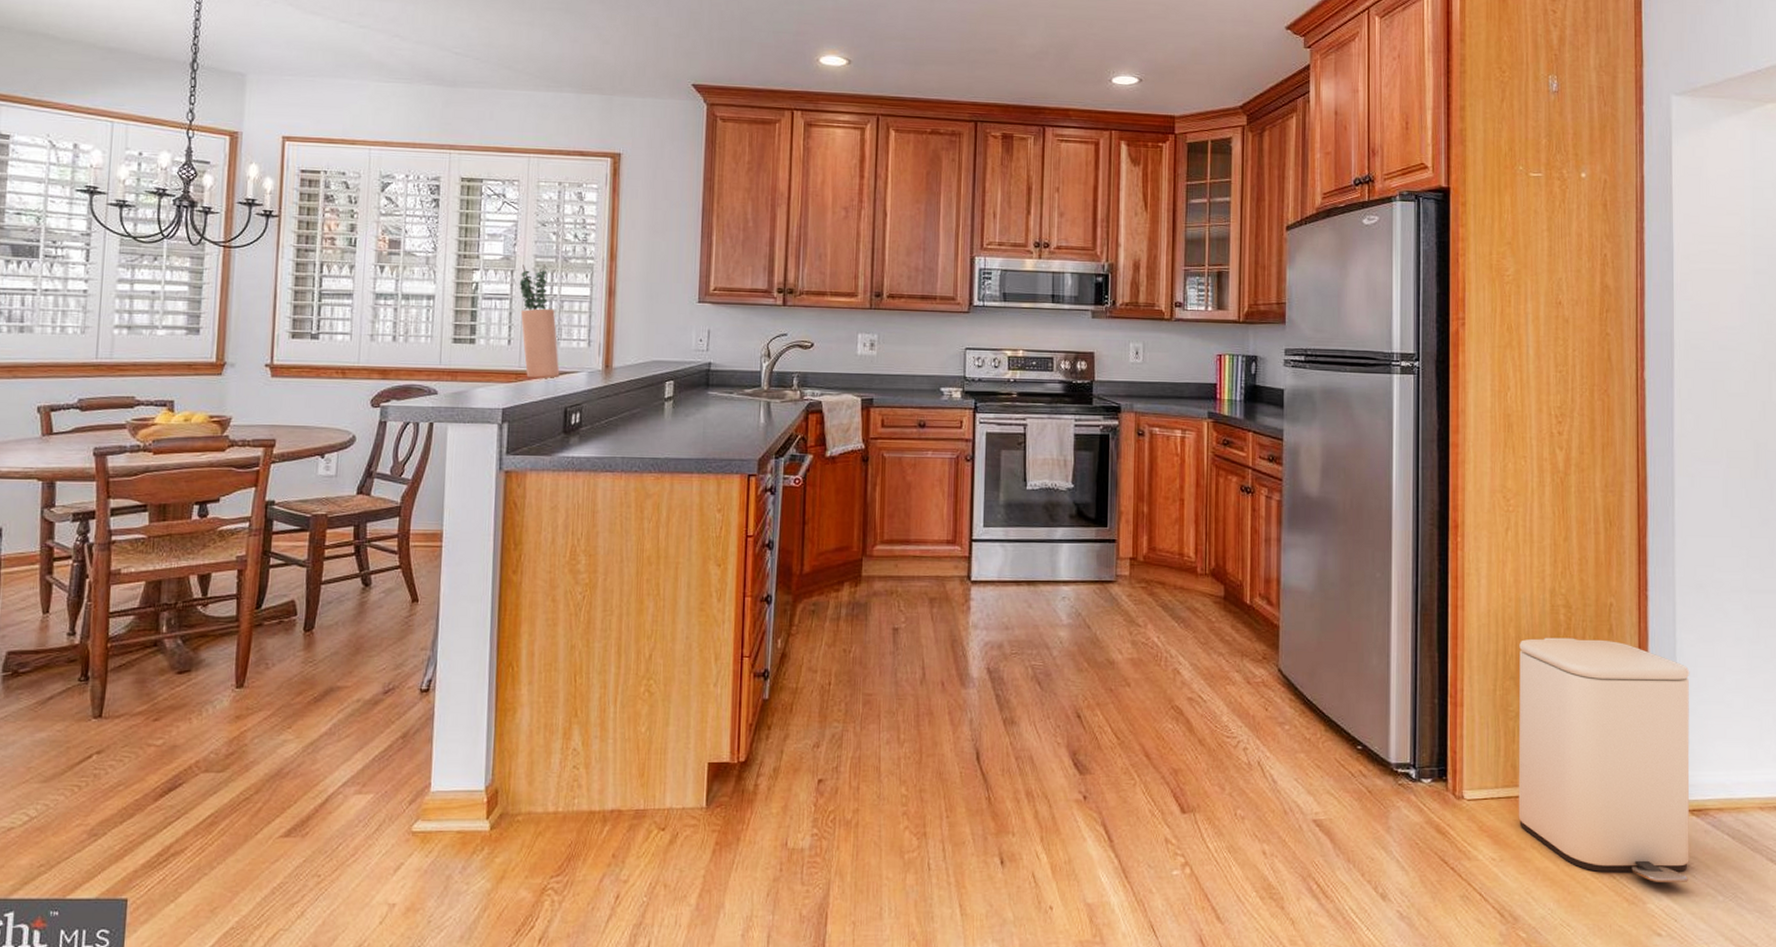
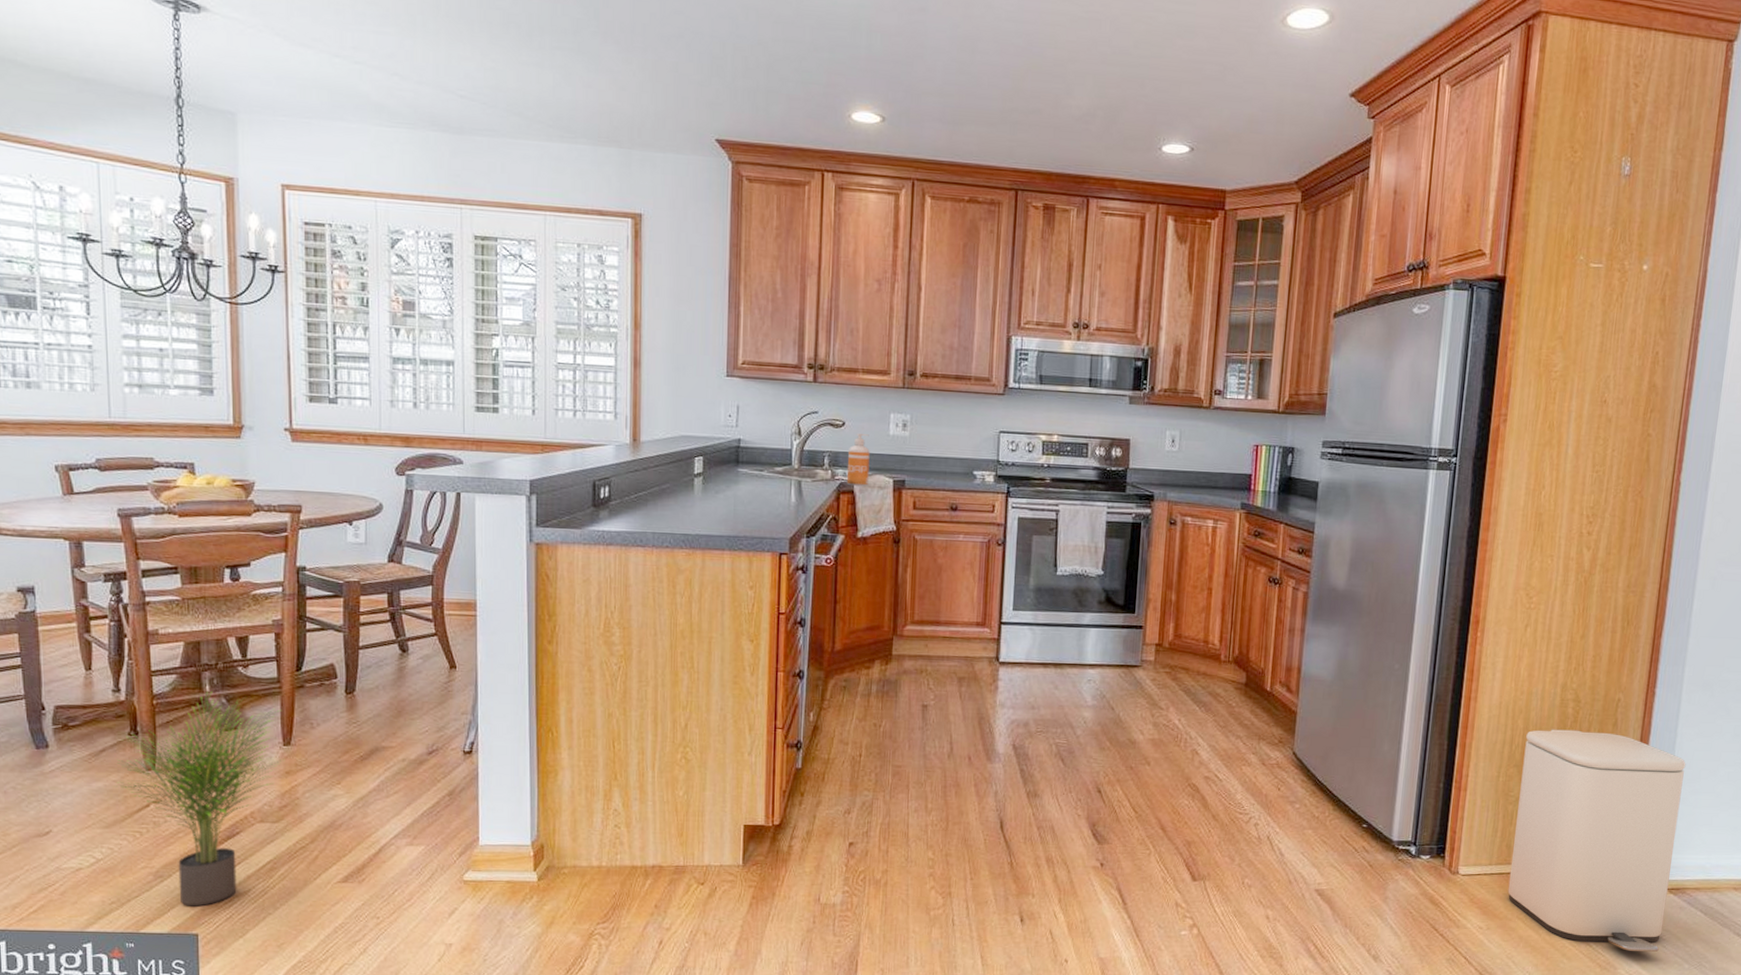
potted plant: none [59,633,237,868] -> present [115,692,284,907]
vase: present [519,264,560,379] -> none [541,331,587,452]
soap dispenser: none [815,353,838,406] -> present [846,432,870,487]

